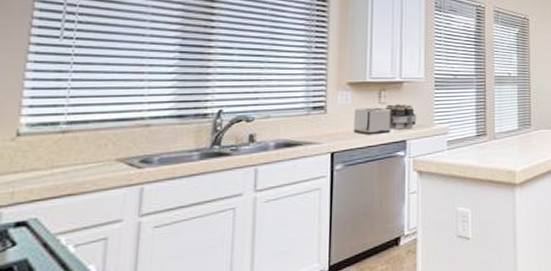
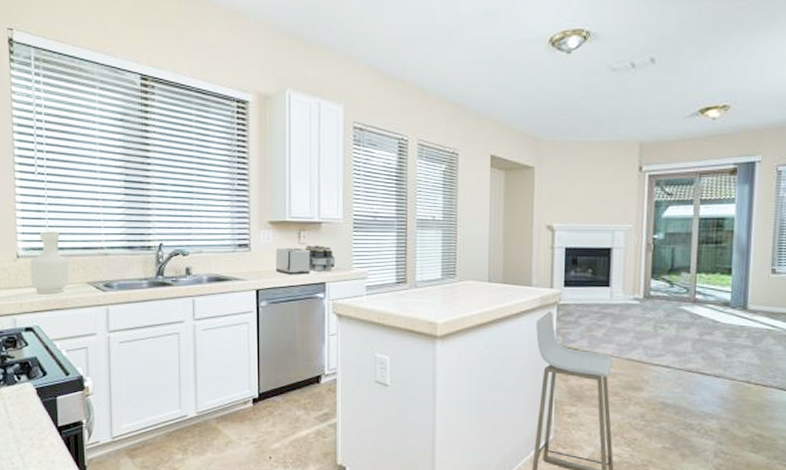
ceramic jug: none [33,102,95,179] -> present [29,231,70,295]

